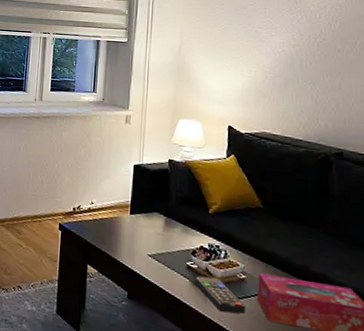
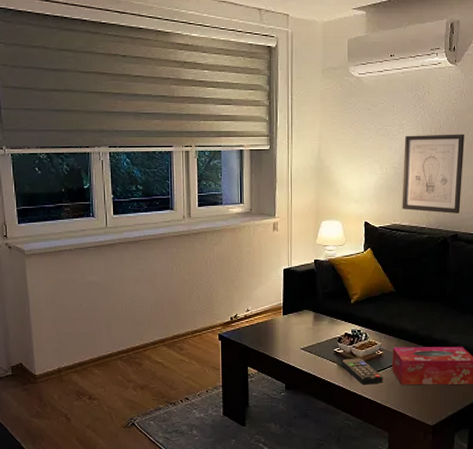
wall art: none [273,39,352,129] -> present [402,134,464,214]

